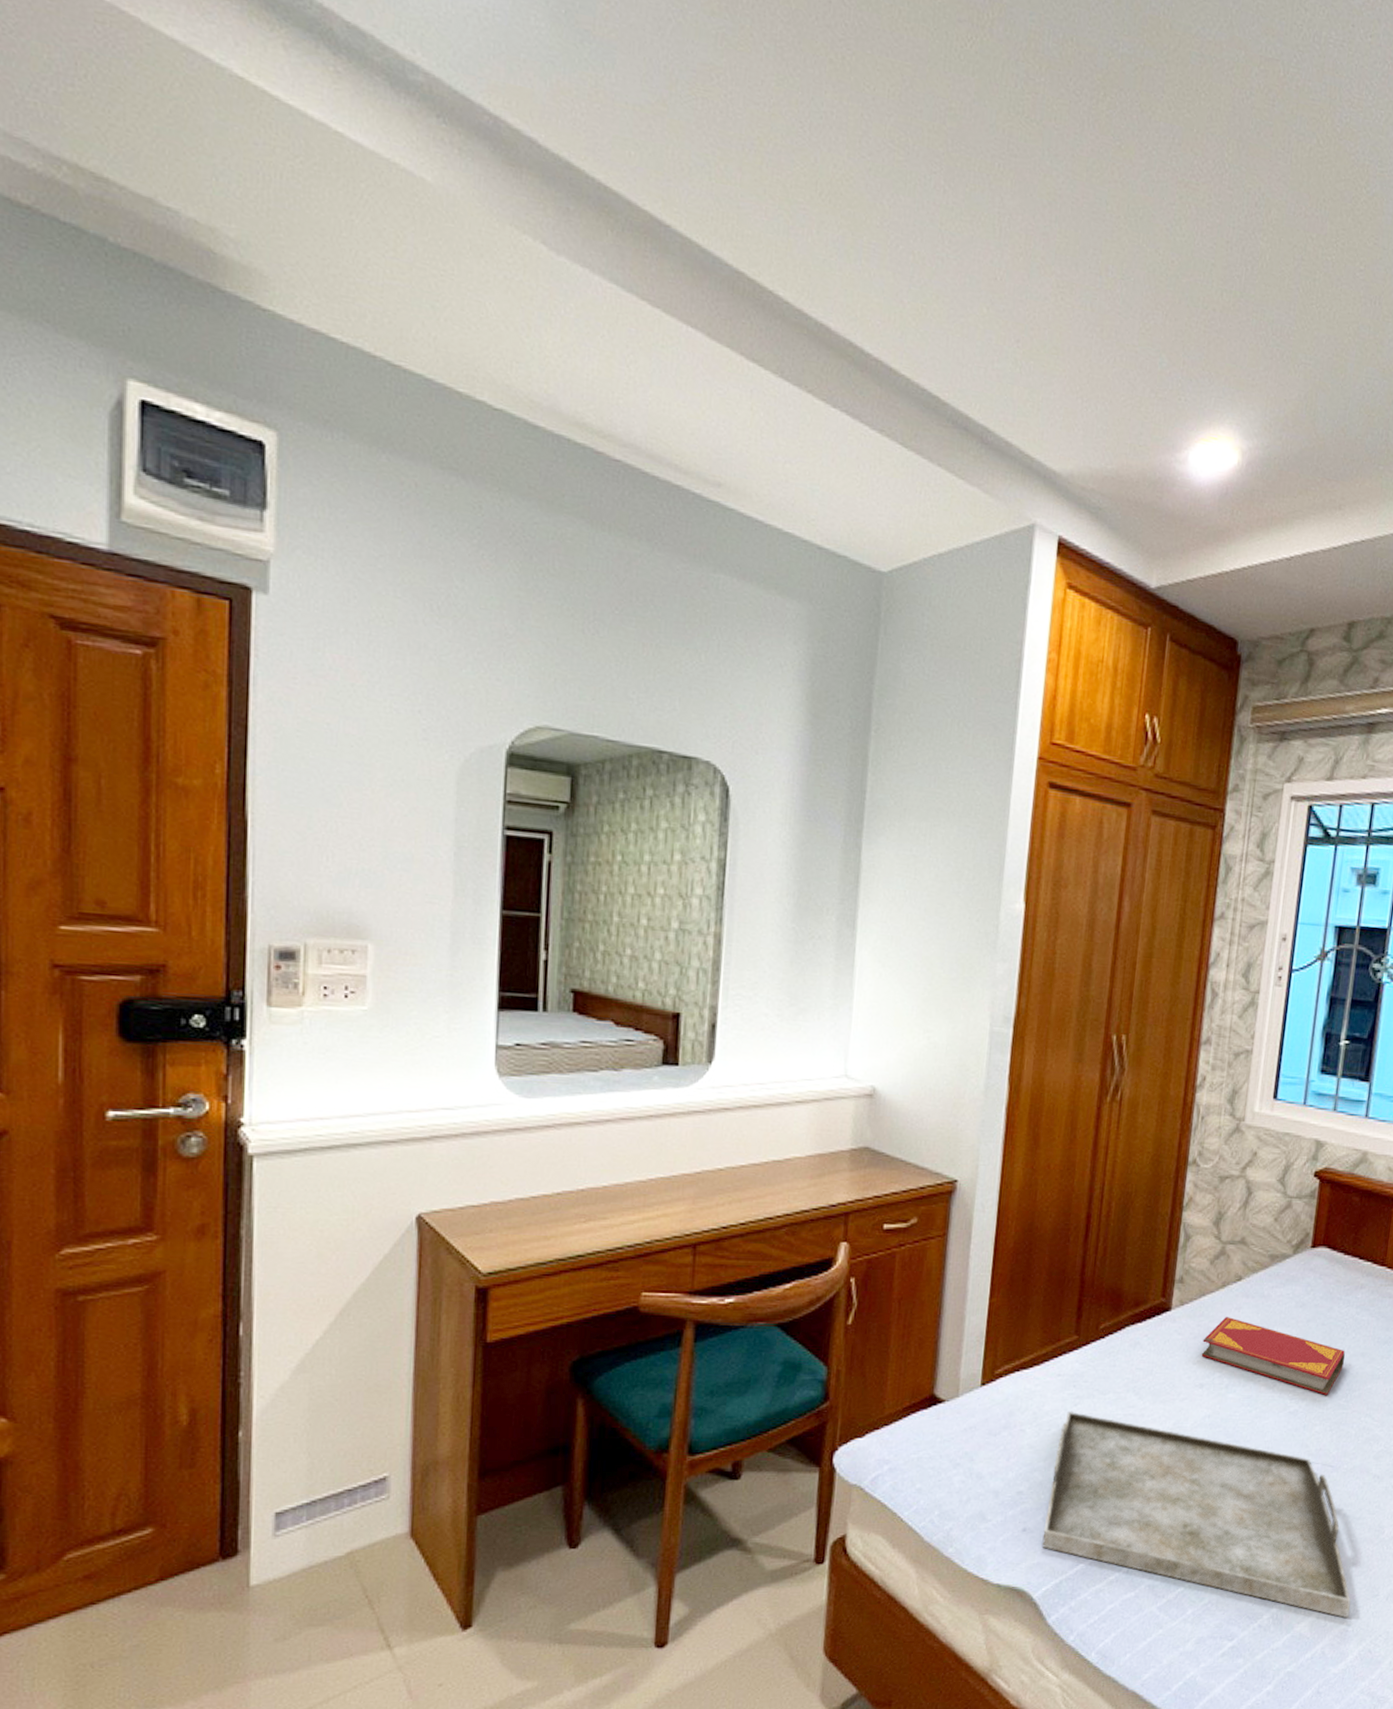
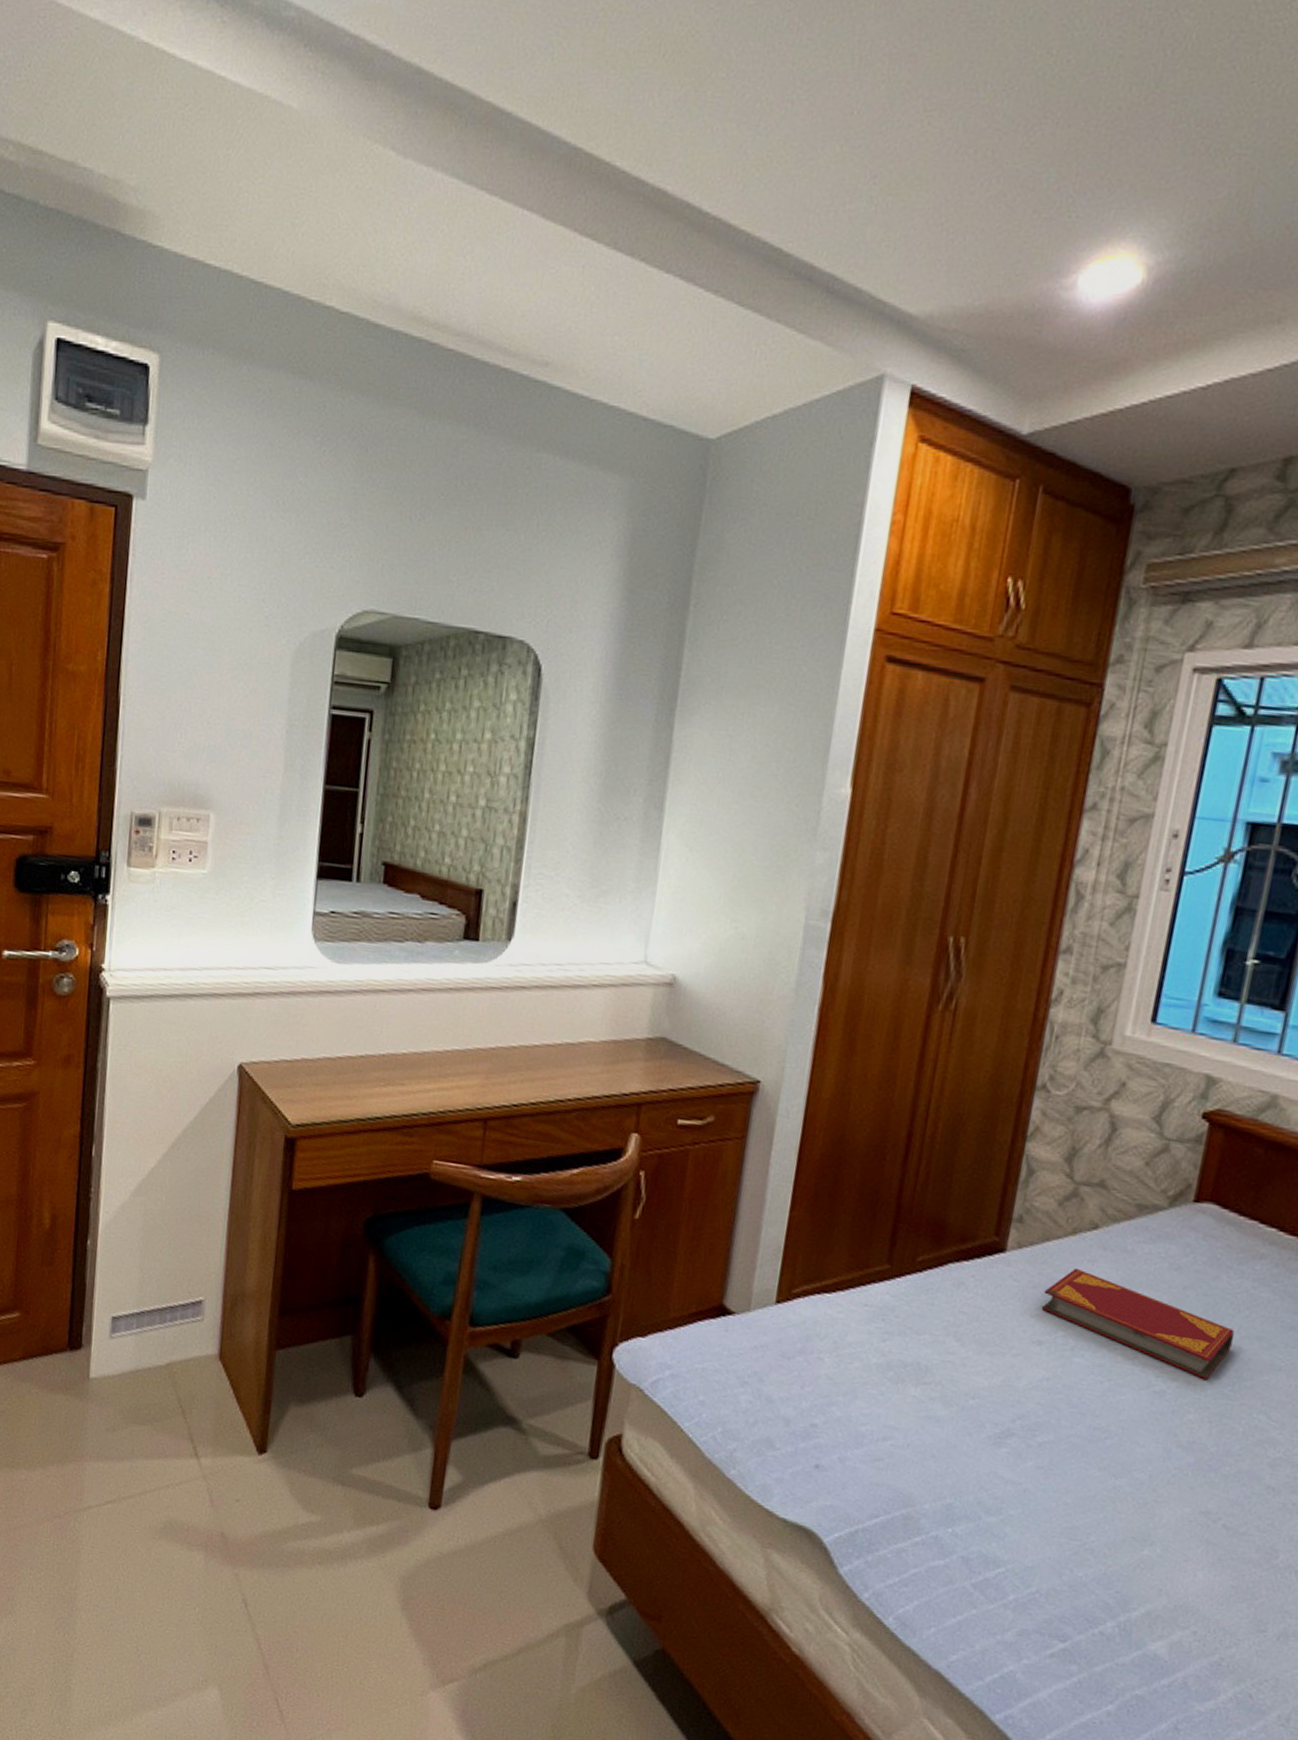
serving tray: present [1042,1411,1351,1618] -> none [836,1346,1227,1649]

